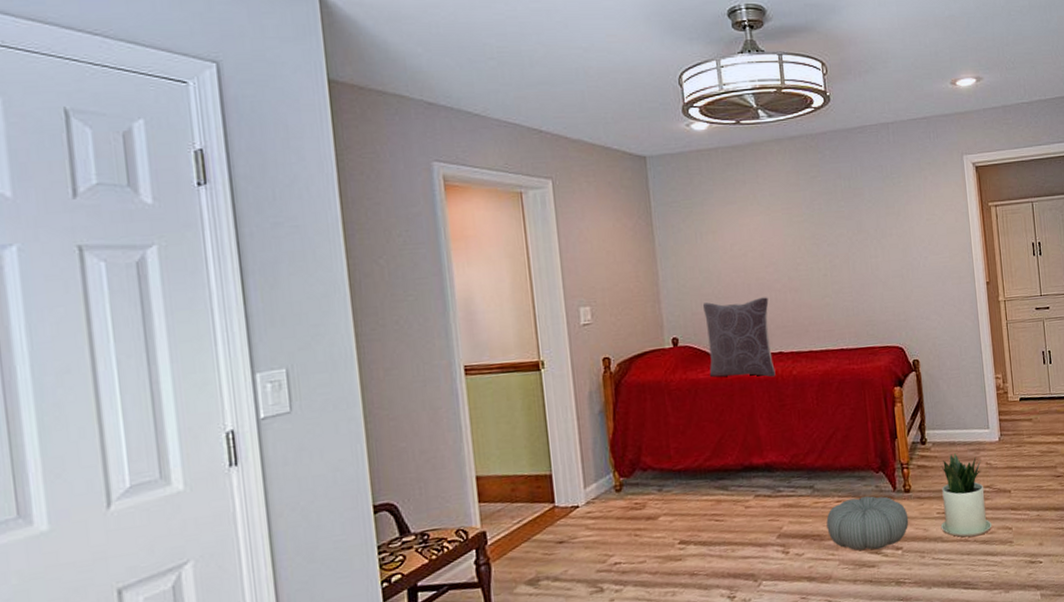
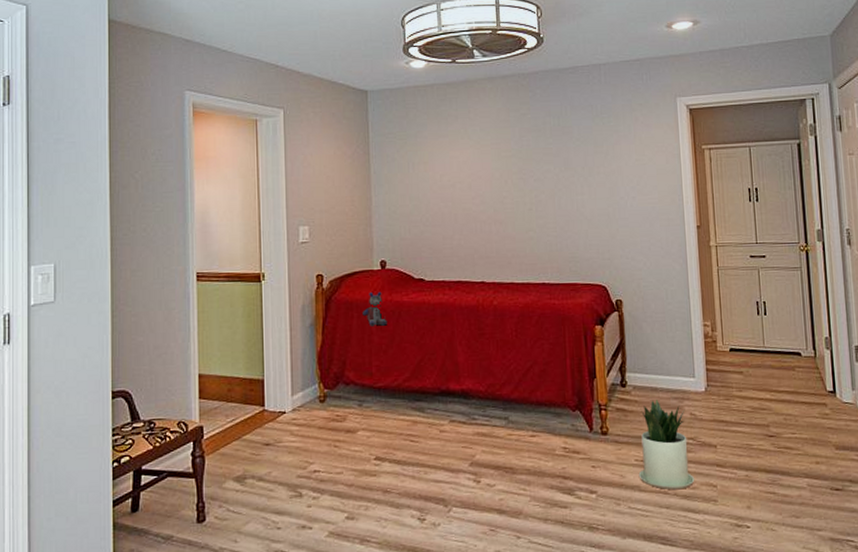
stuffed bear: none [656,371,684,408] -> present [363,292,387,326]
pillow: present [703,297,776,378] -> none [412,227,477,306]
pouf: present [826,496,909,551] -> none [519,434,605,490]

